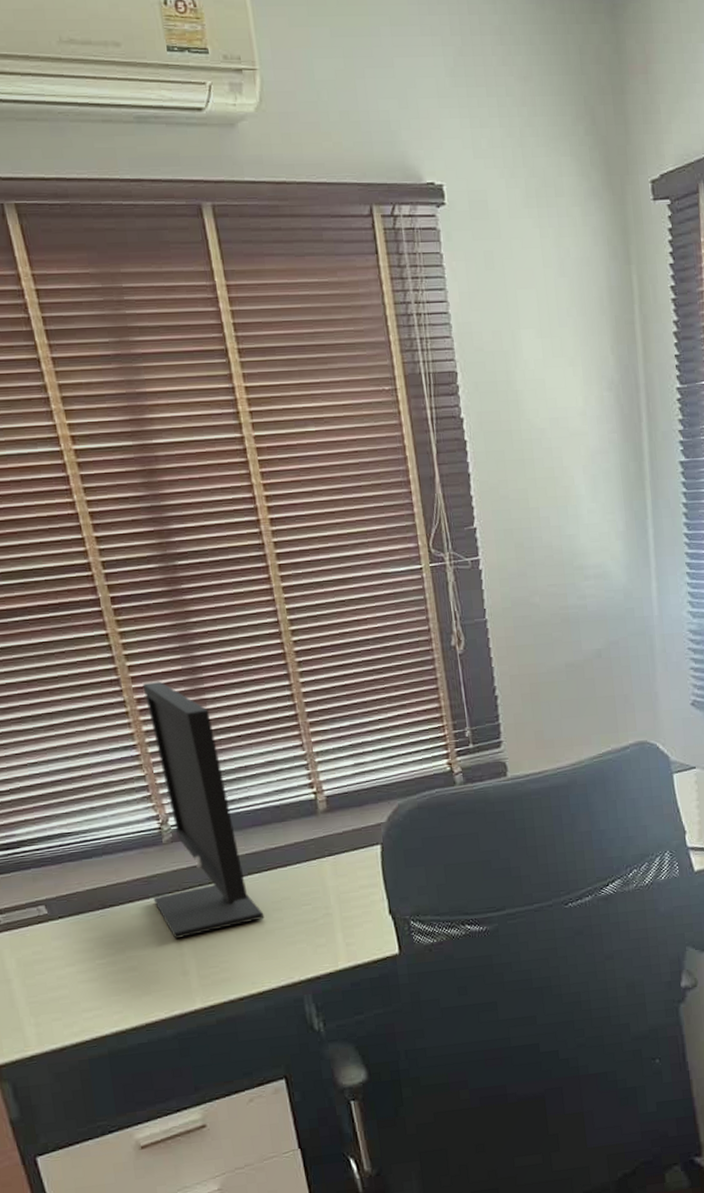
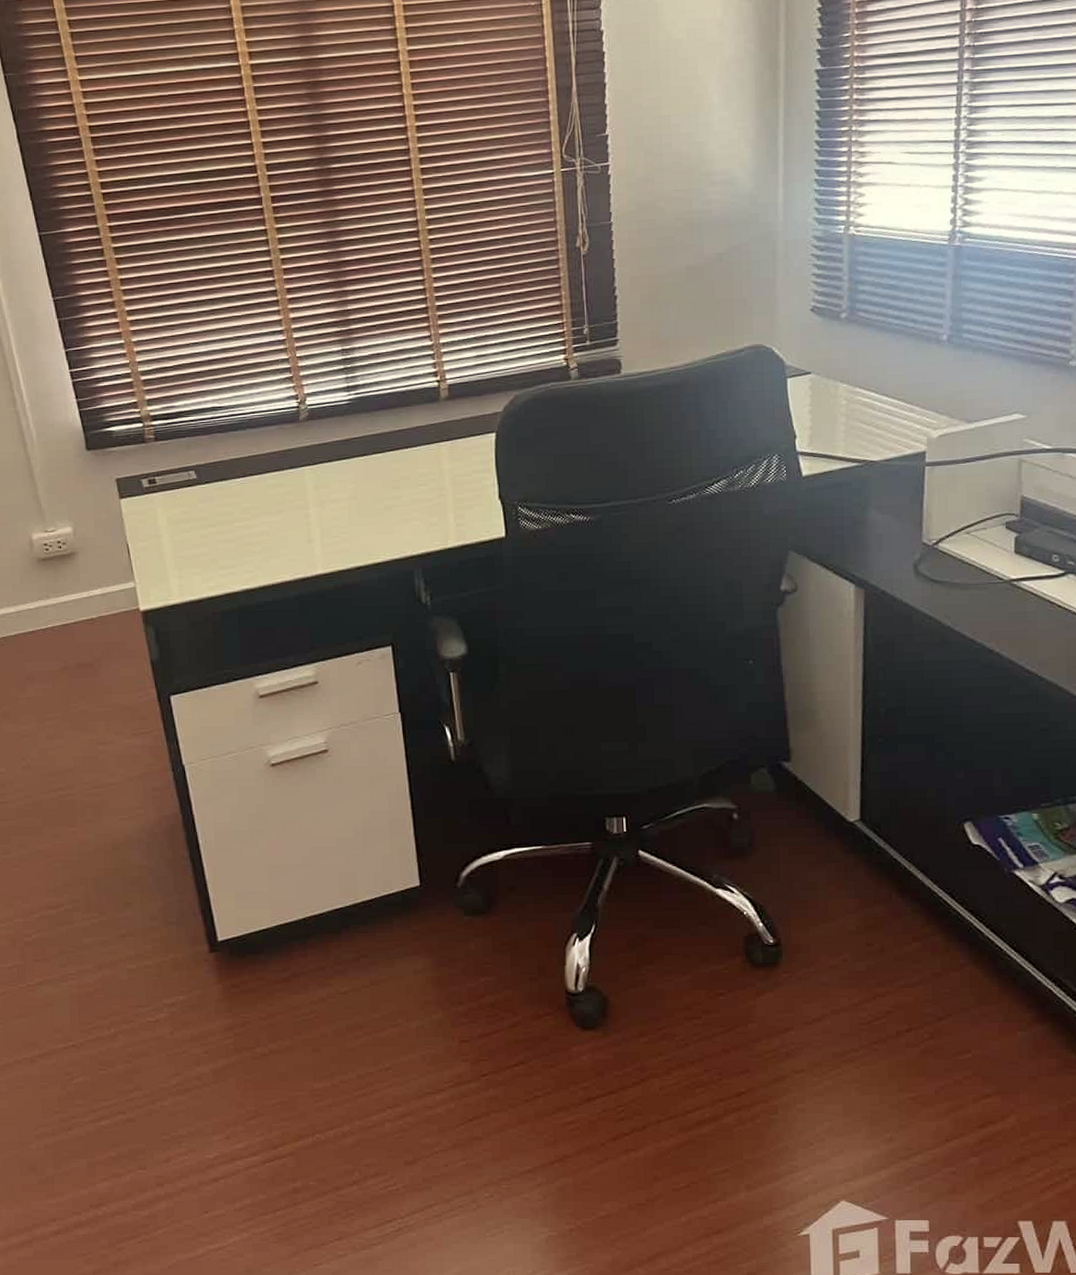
monitor: present [142,681,265,940] -> none [287,273,384,509]

